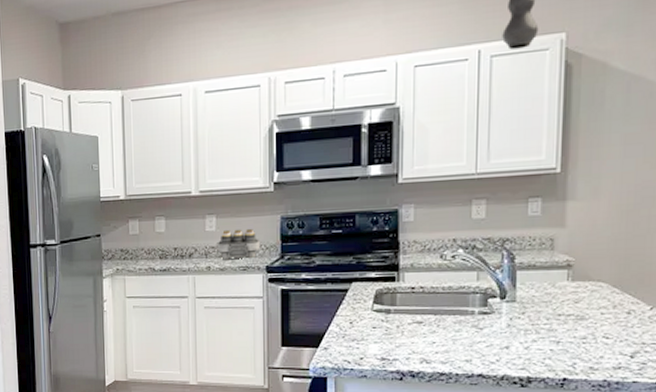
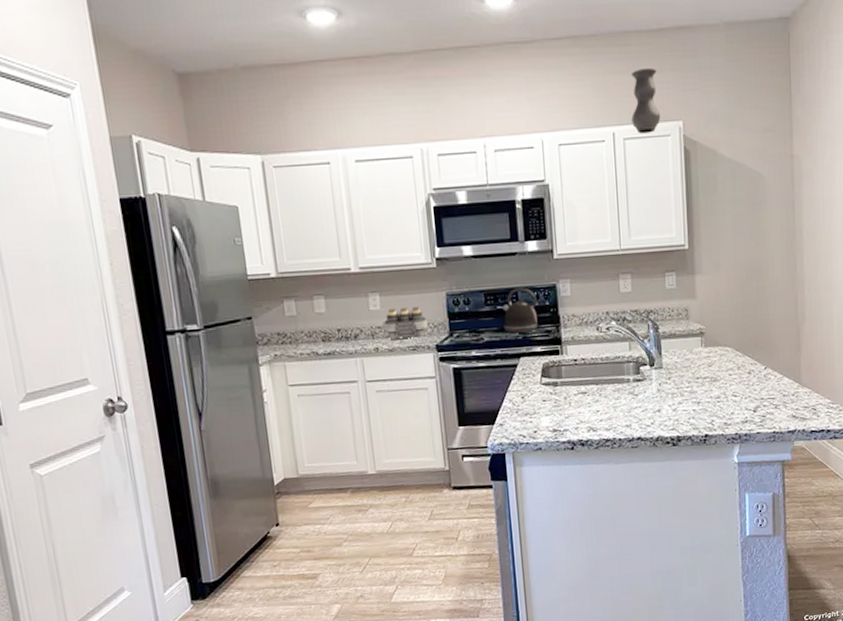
kettle: none [336,212,377,258] -> present [501,287,540,333]

